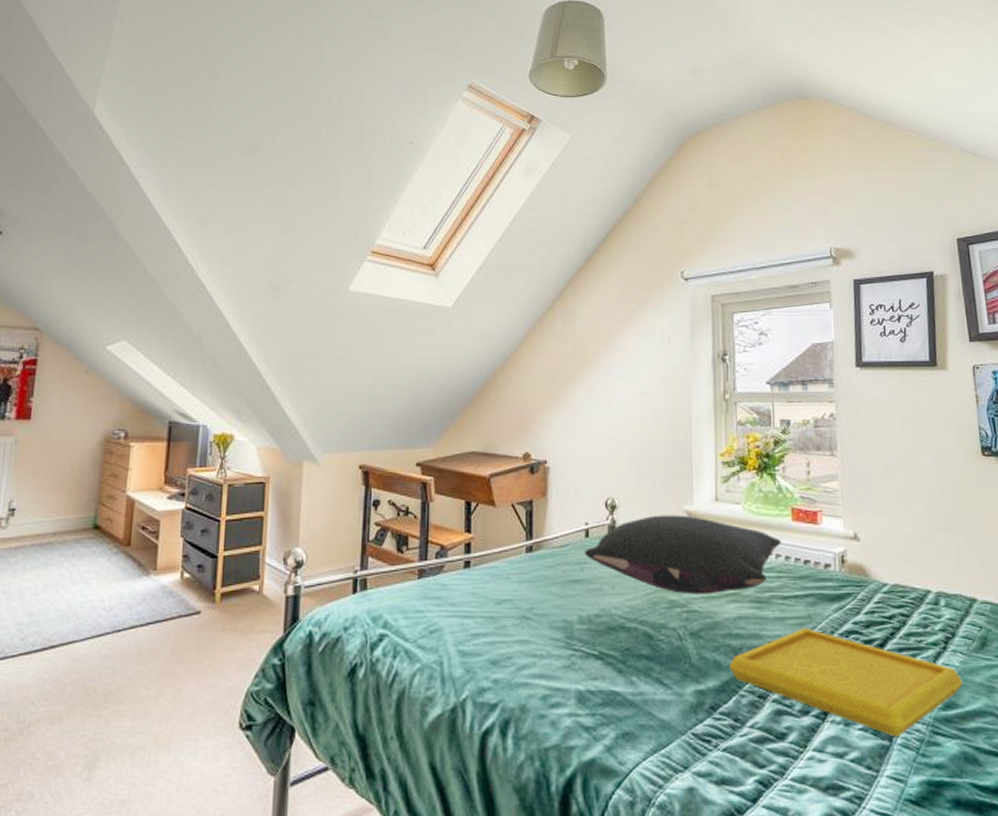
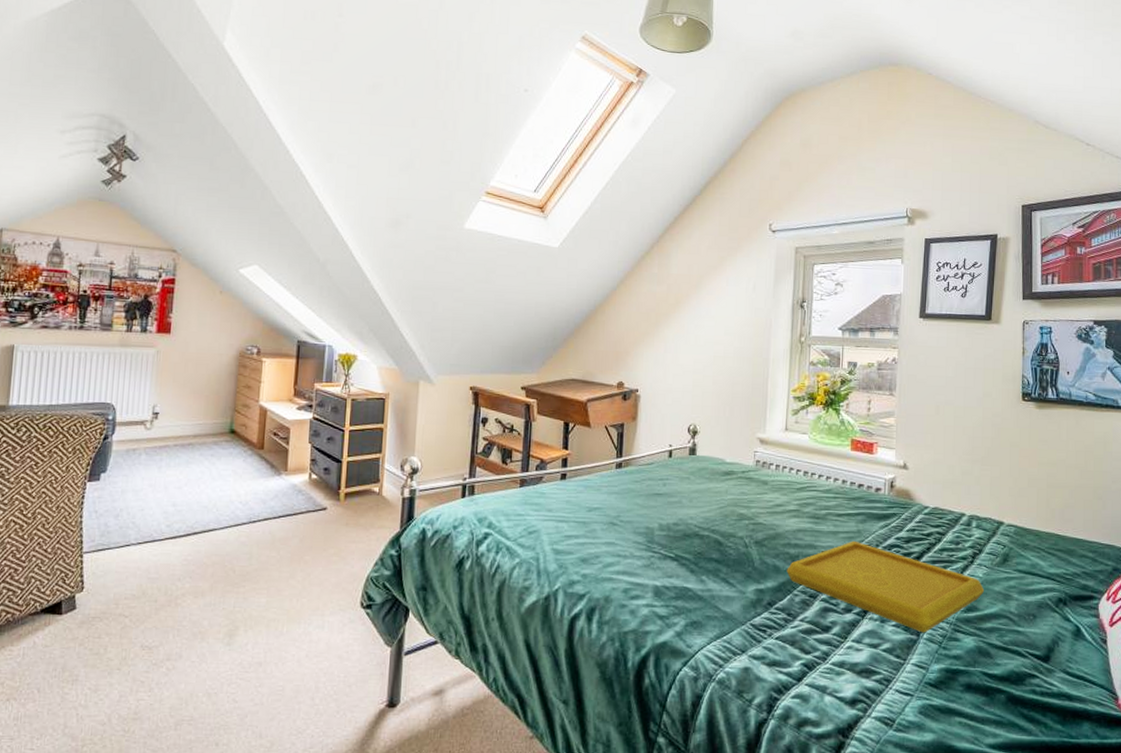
pillow: present [585,515,782,595] -> none [667,440,840,510]

